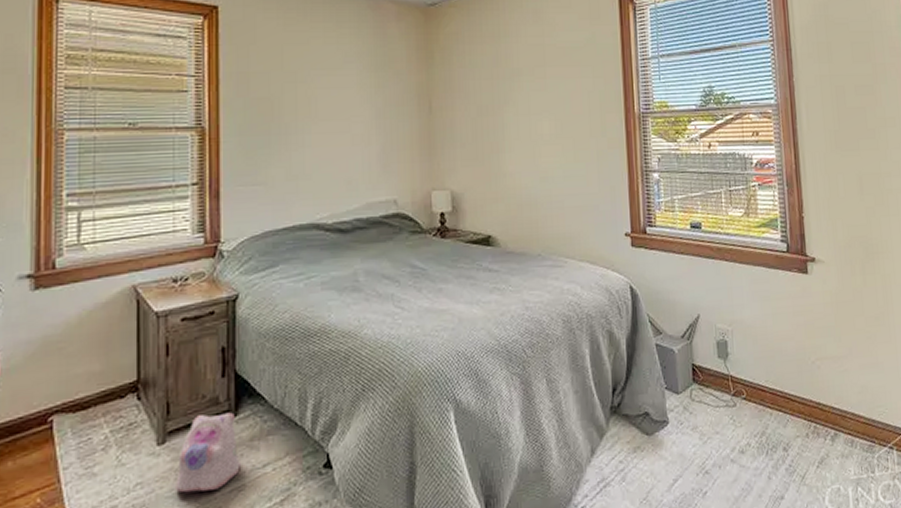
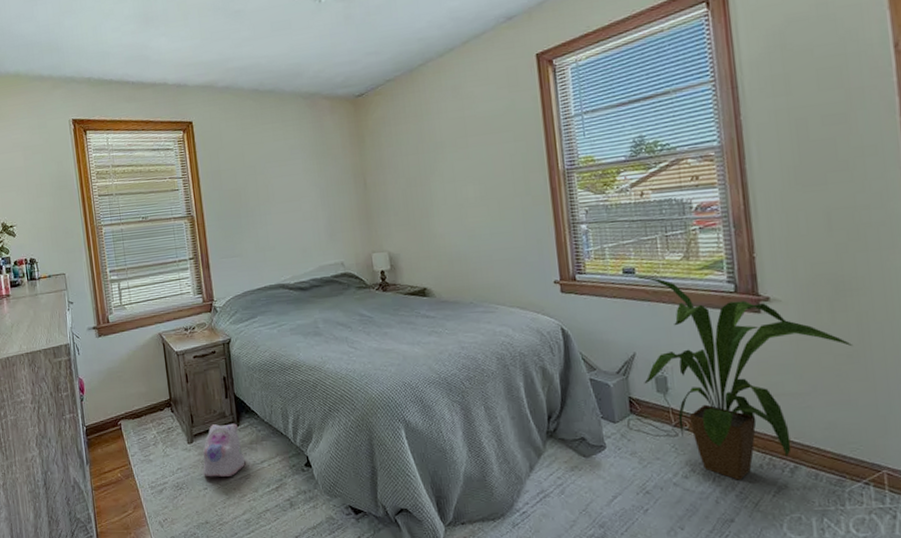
house plant: none [704,231,880,452] -> present [638,276,854,480]

